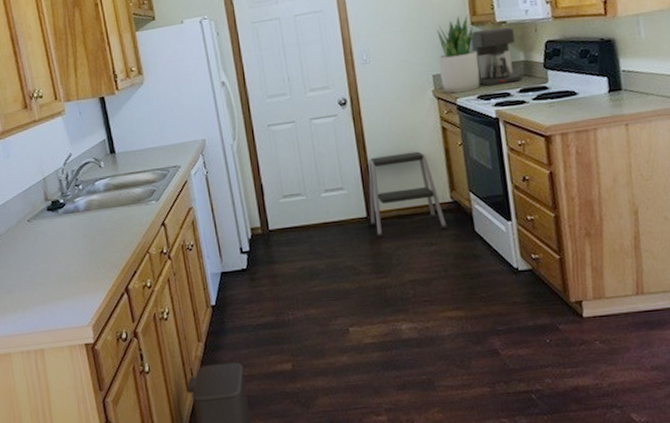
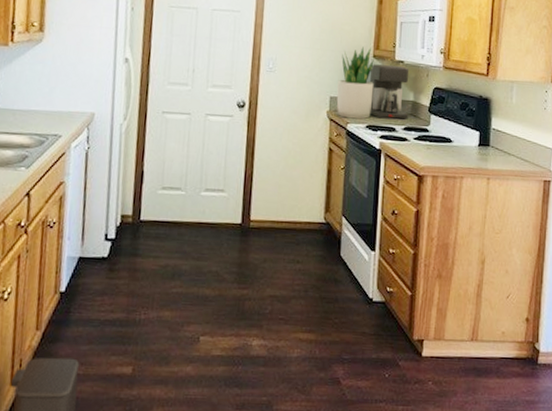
step stool: present [368,151,448,238] -> none [243,165,316,250]

